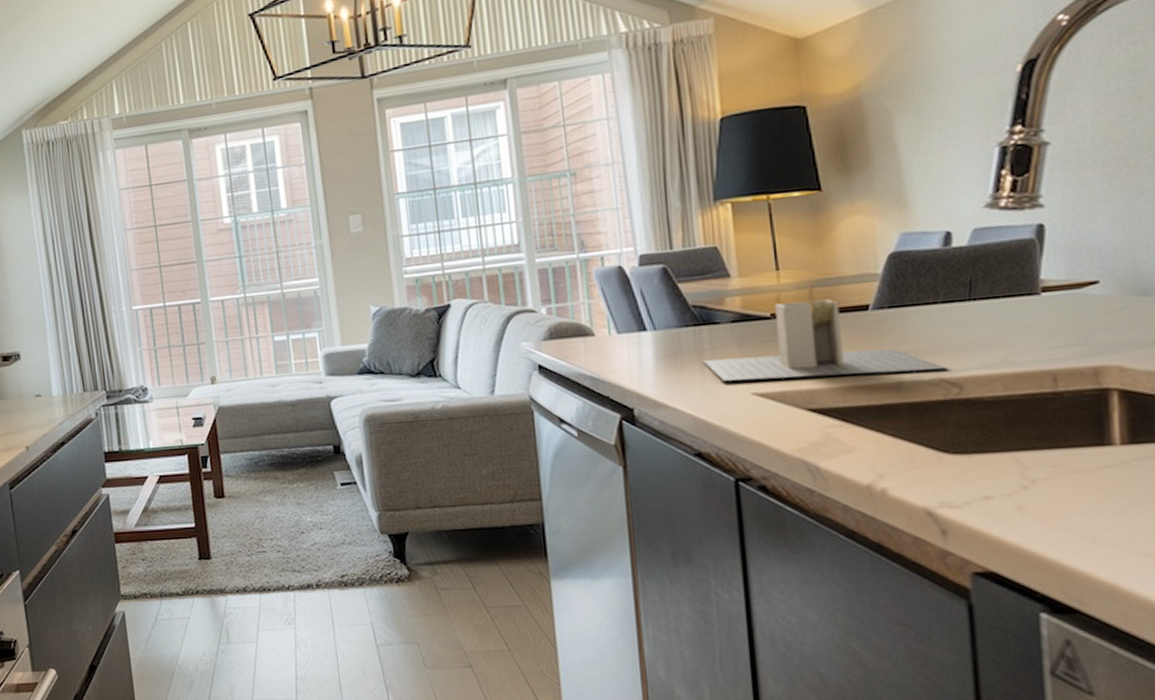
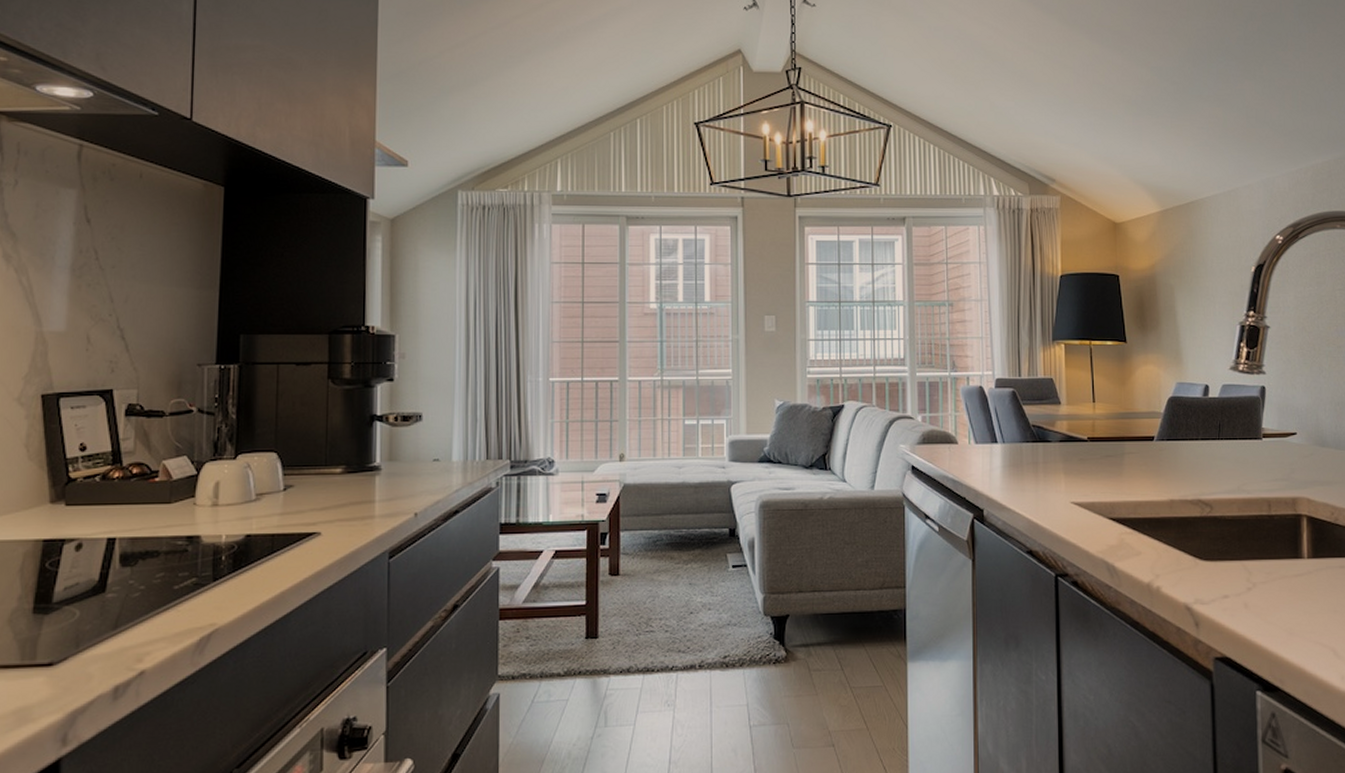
utensil holder: present [703,283,949,381] -> none [1038,415,1204,492]

